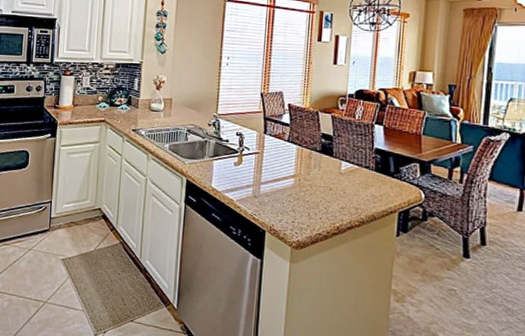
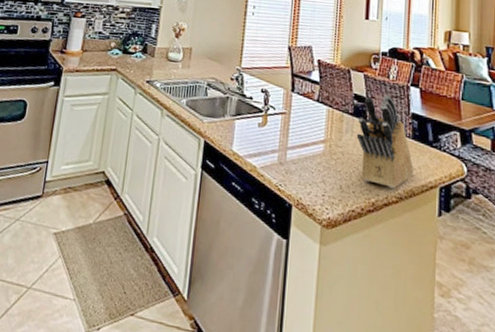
knife block: none [323,133,376,214] -> present [356,94,414,188]

